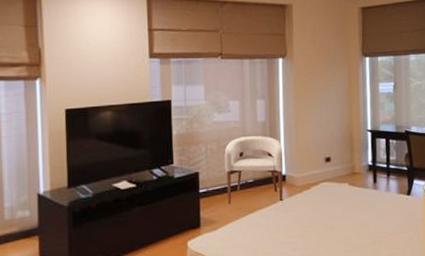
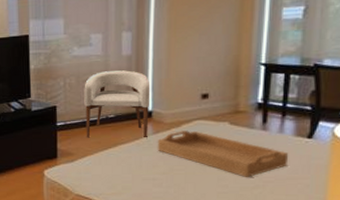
serving tray: none [291,192,396,234] -> present [157,130,289,177]

